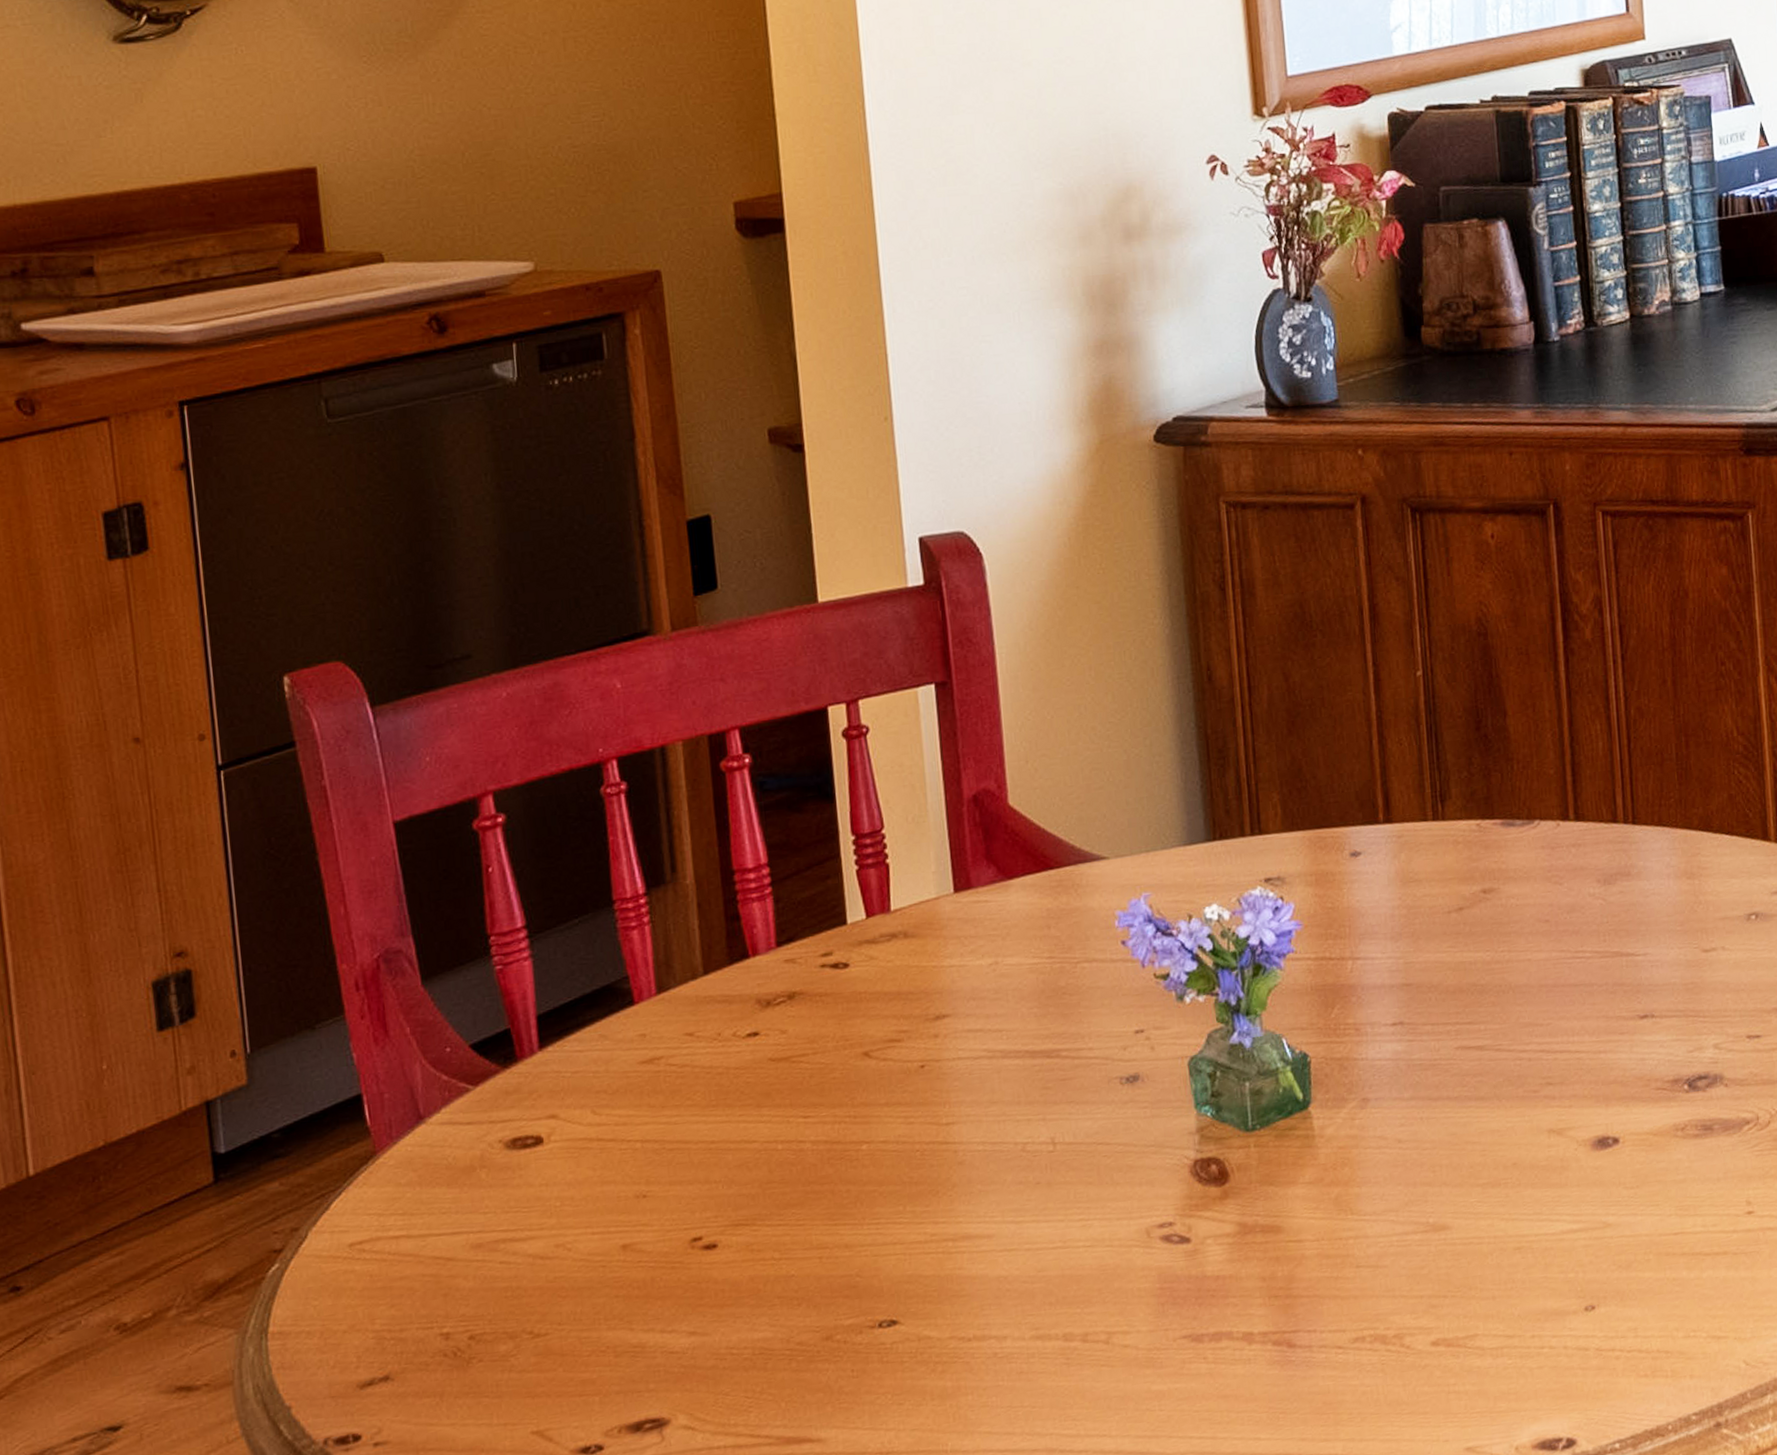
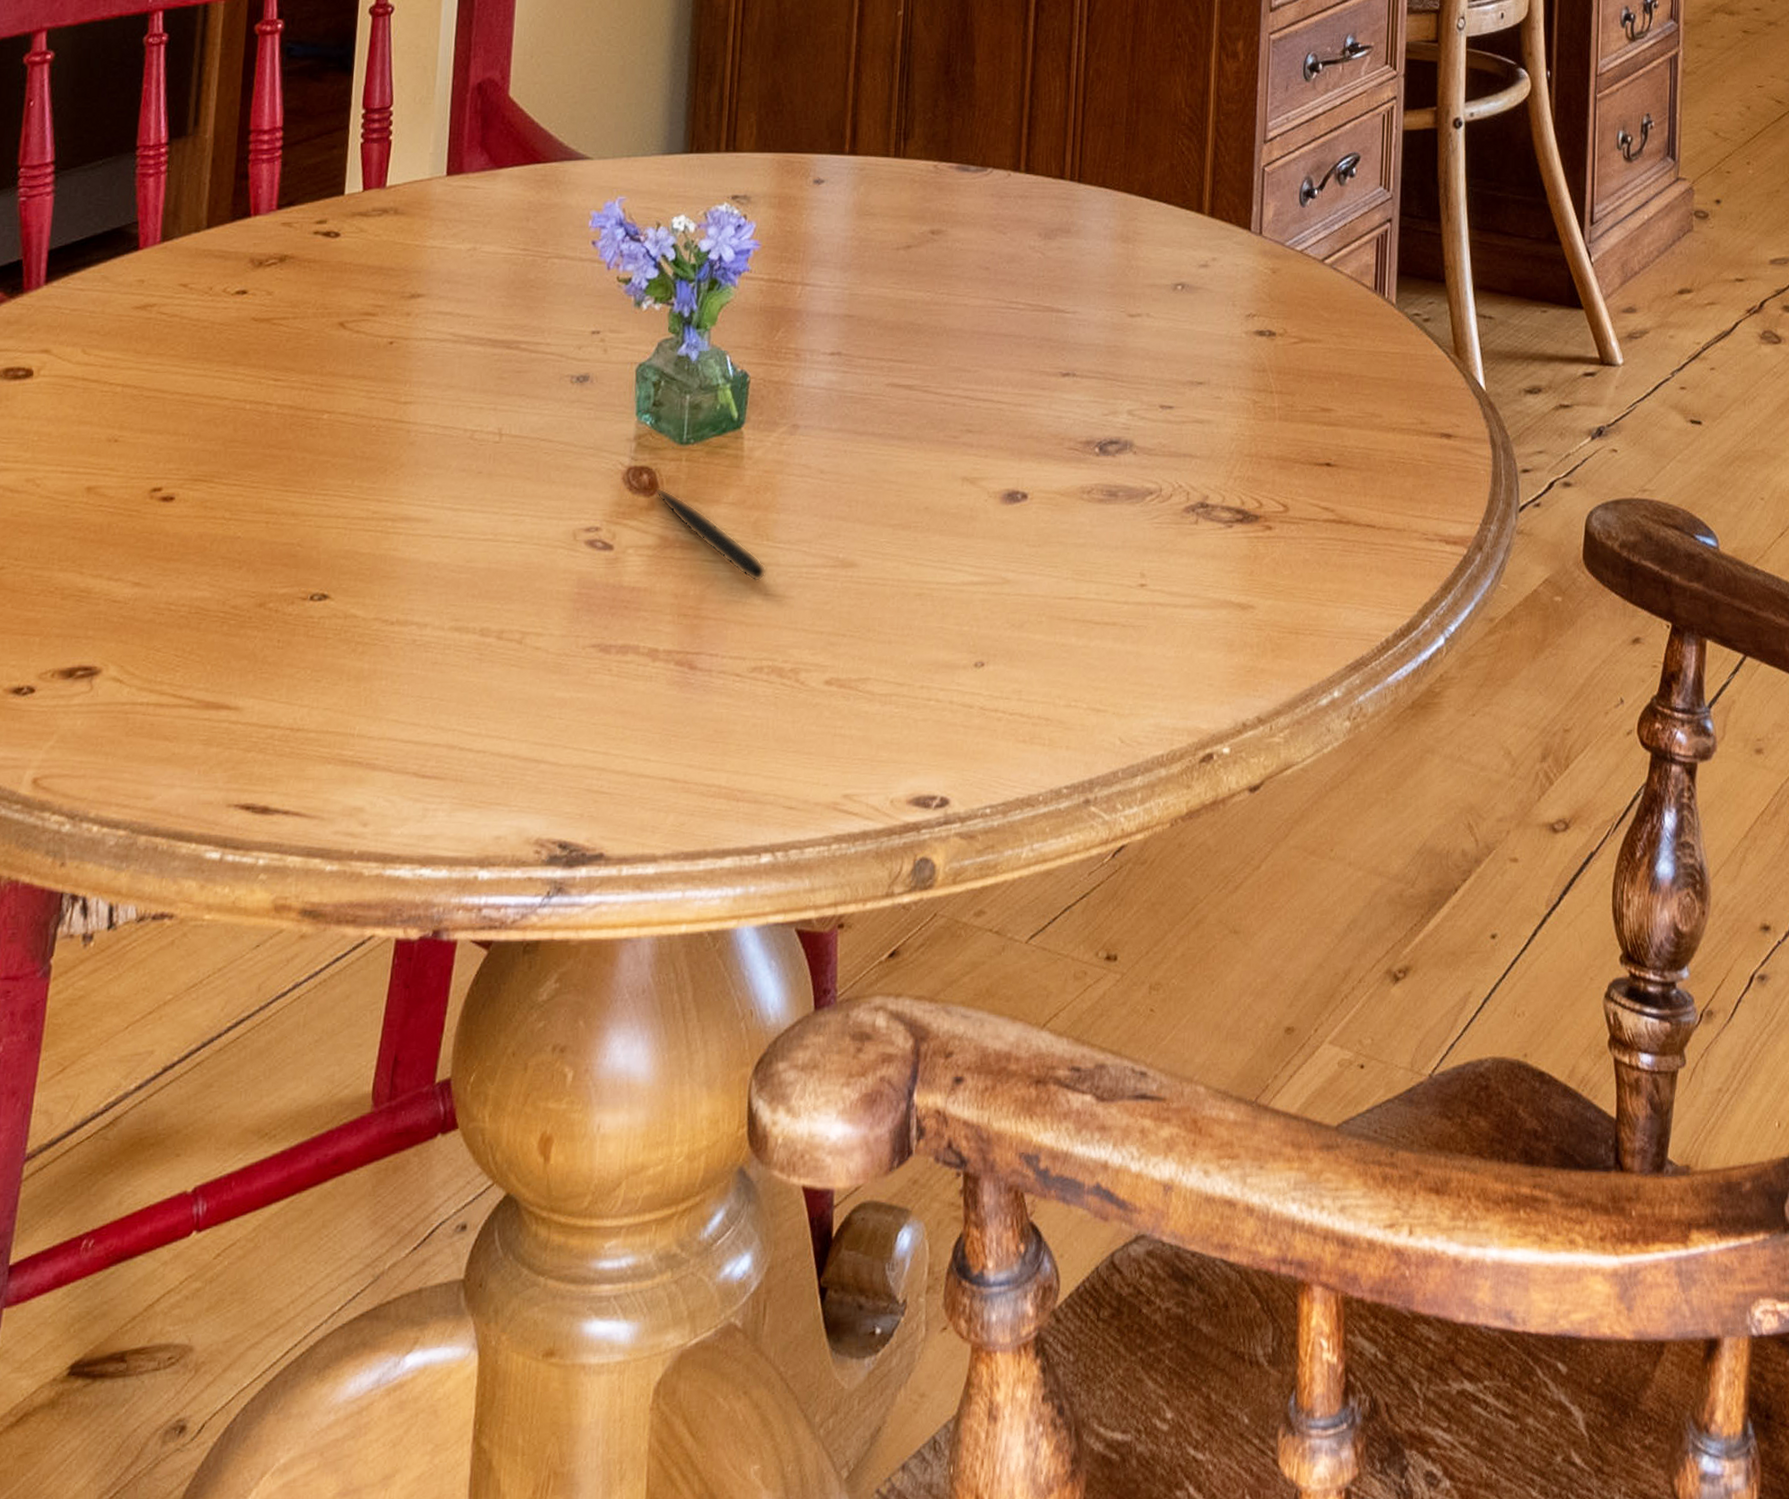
pen: none [1227,1176,1355,1257] -> present [655,488,767,583]

